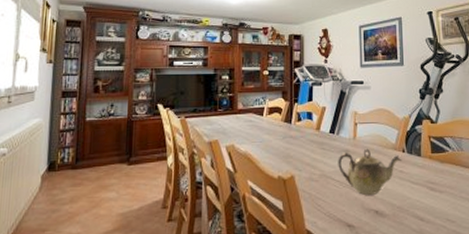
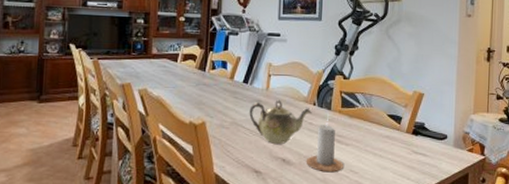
candle: none [399,160,439,223] -> present [306,114,344,173]

